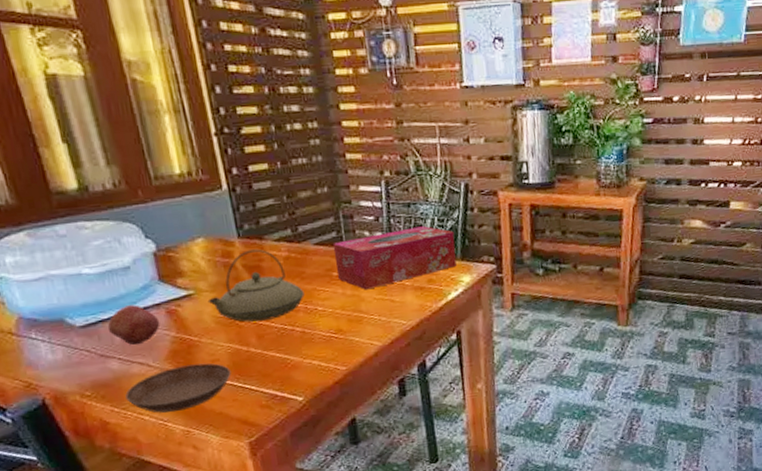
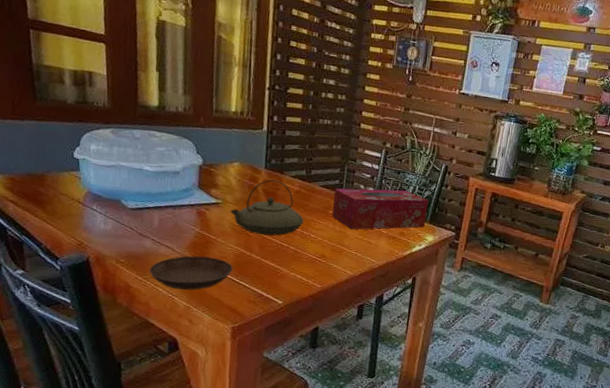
fruit: present [107,305,160,346] -> none [150,200,190,232]

